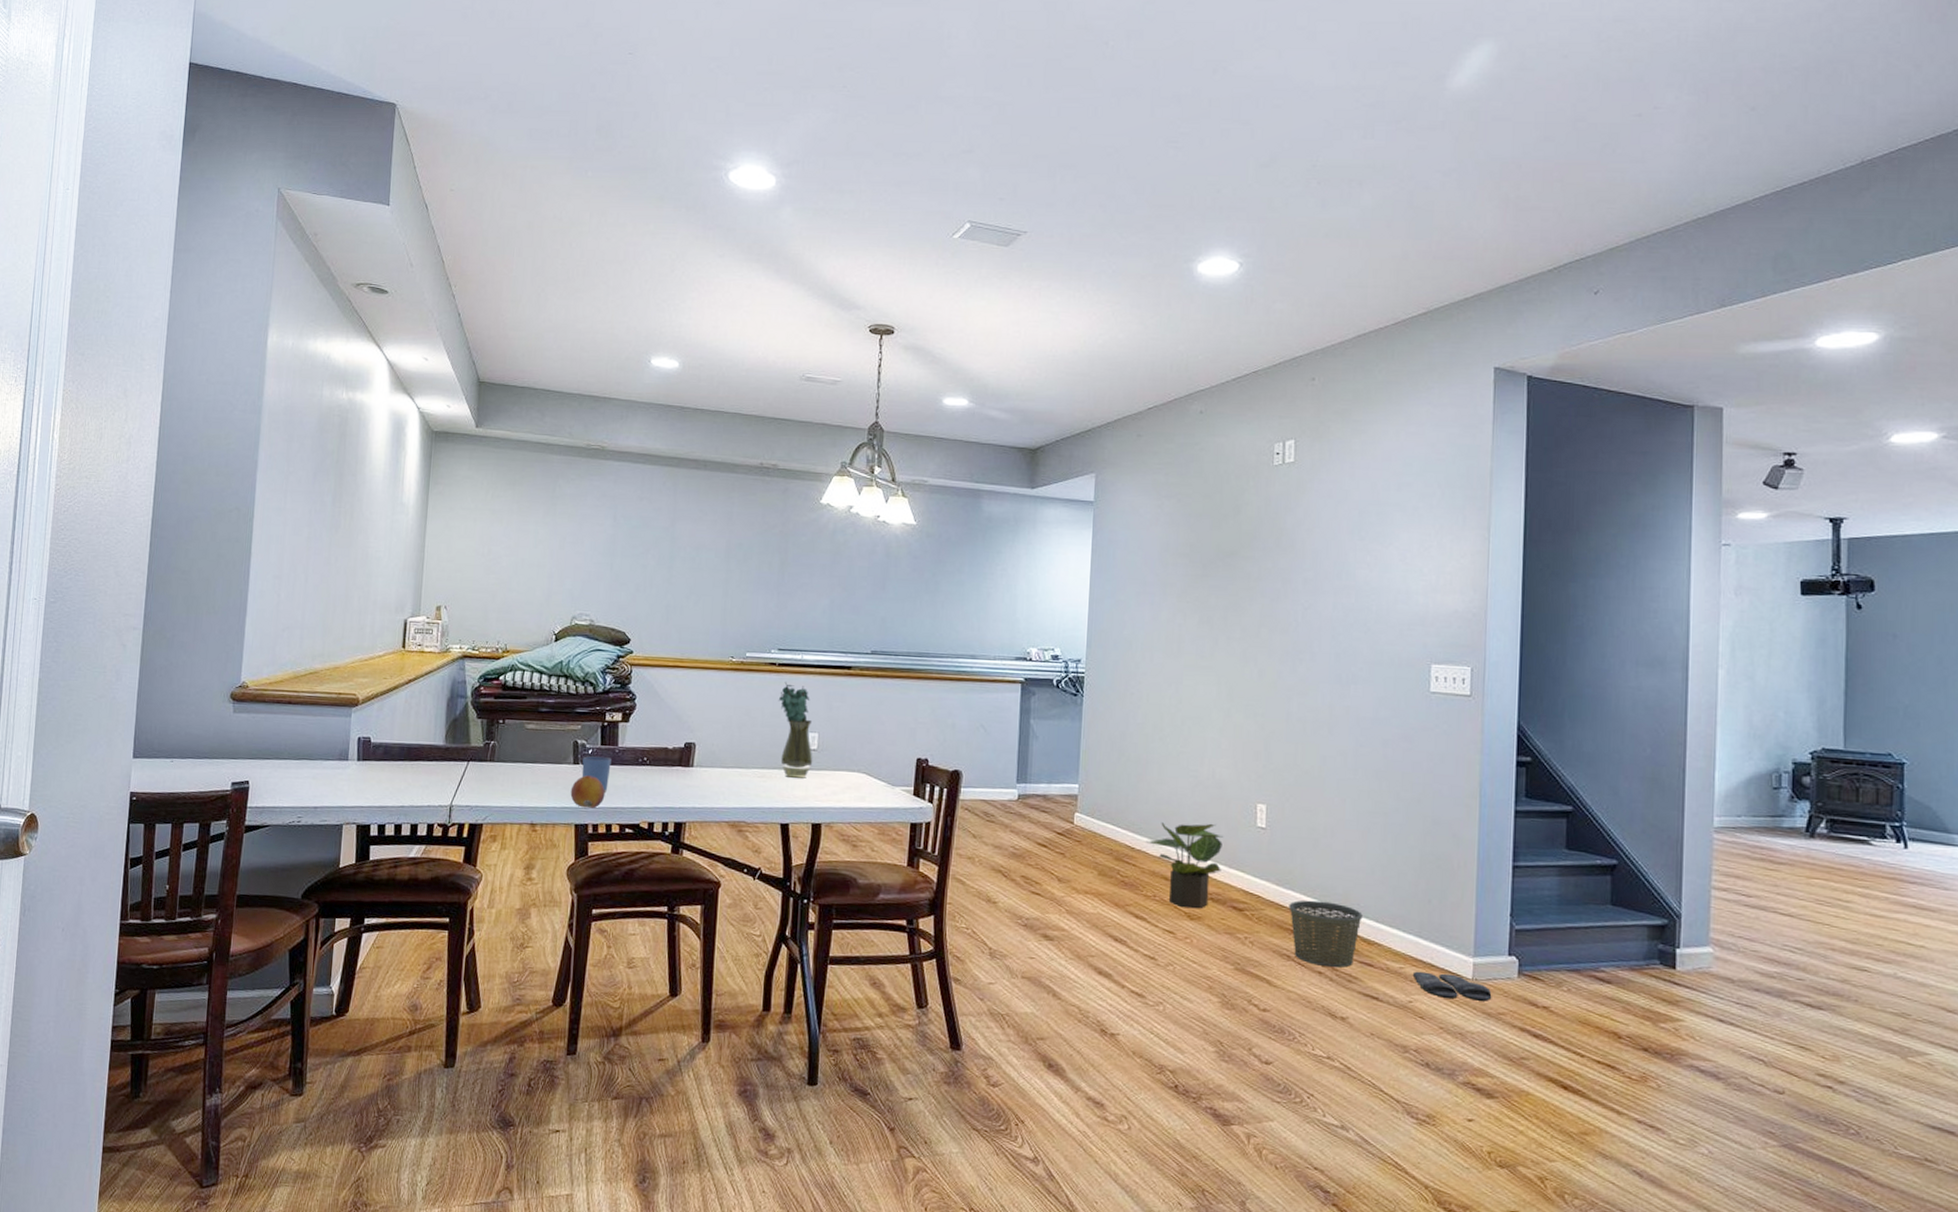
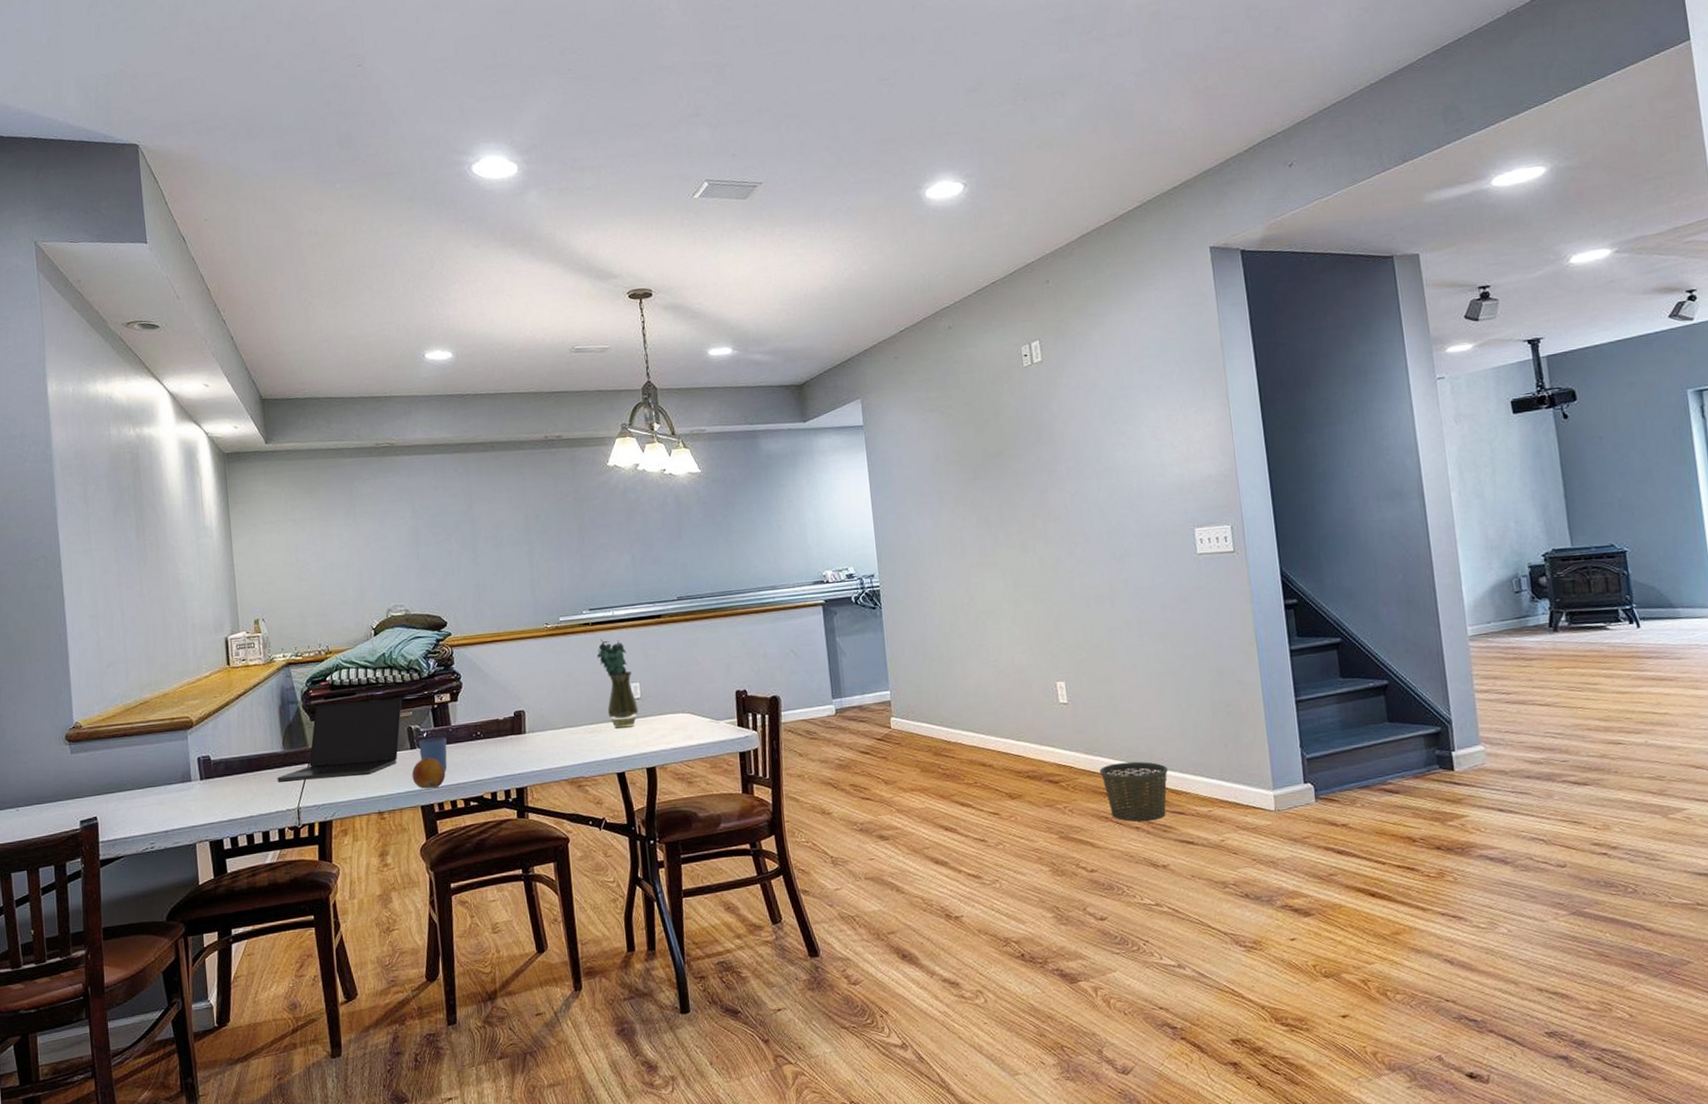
laptop: none [434,704,572,784] -> present [277,698,402,782]
potted plant: present [1146,822,1223,909] -> none [960,707,1033,789]
slippers: present [1412,971,1492,1001] -> none [1221,808,1295,832]

